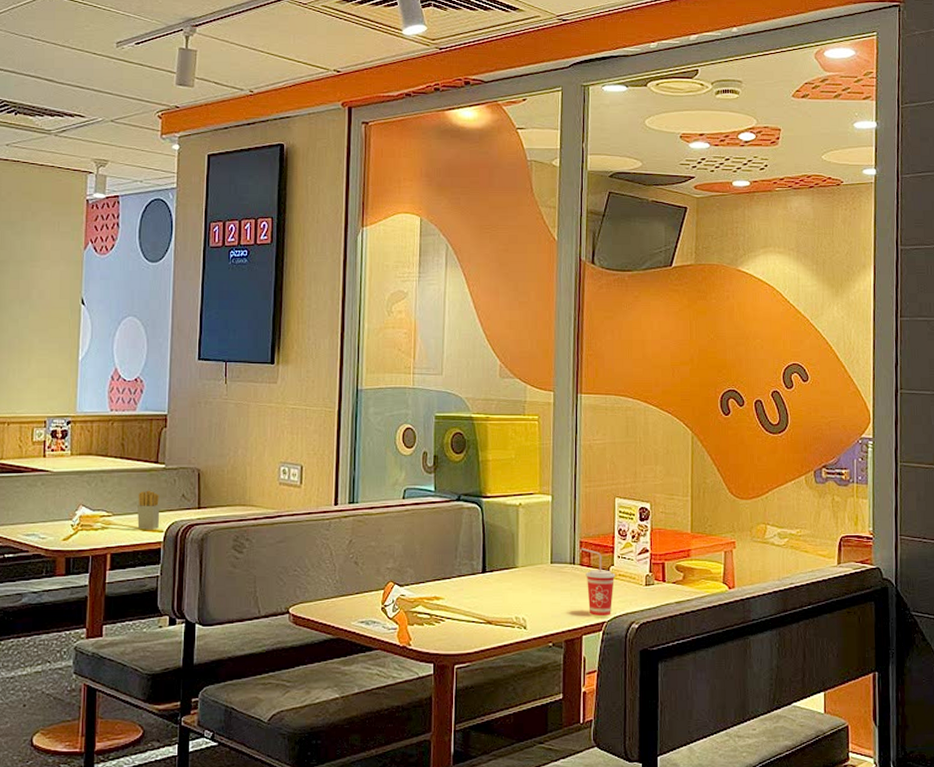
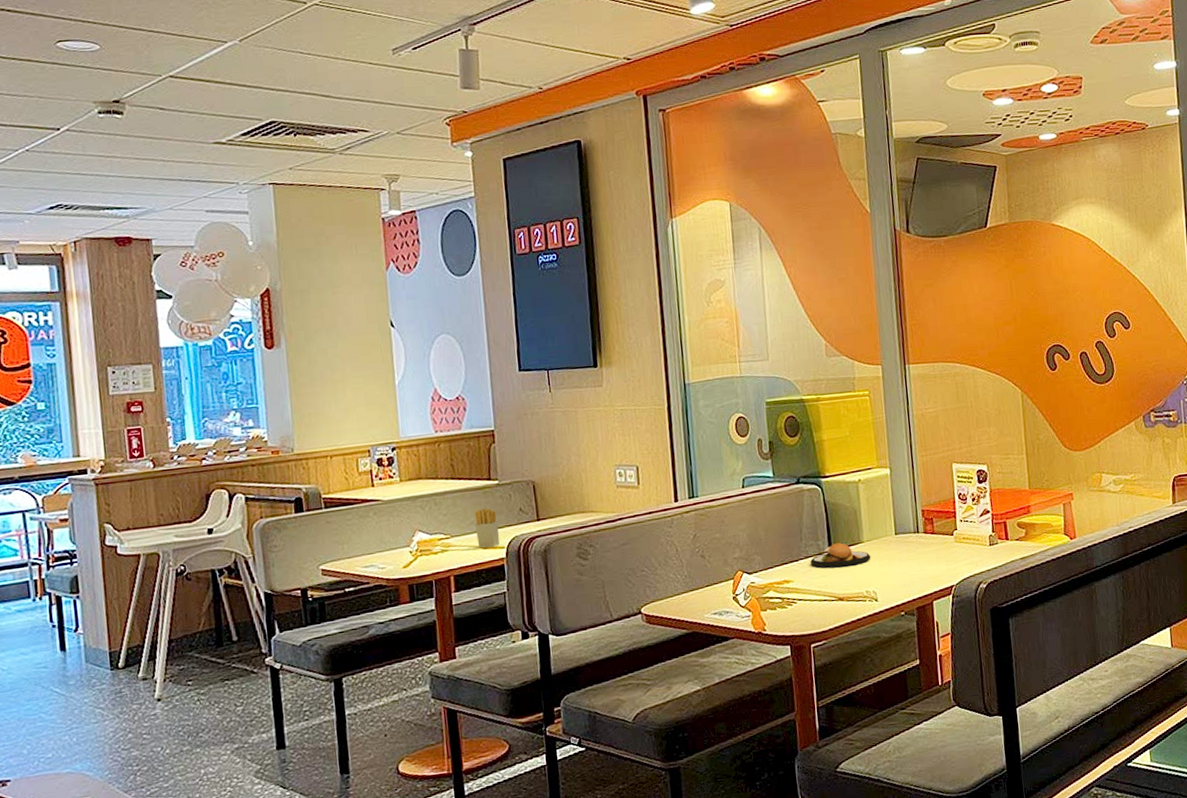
burger: none [462,565,524,590] -> present [810,542,871,568]
beverage cup: present [580,548,616,617] -> none [923,516,960,581]

